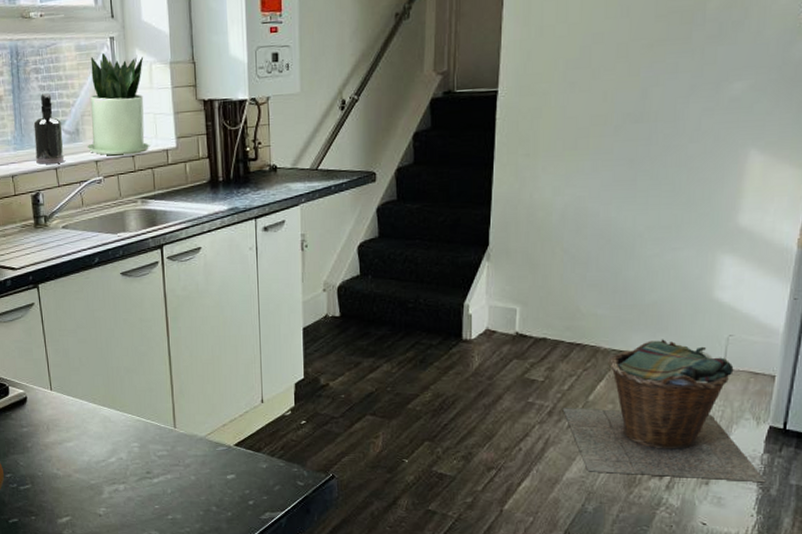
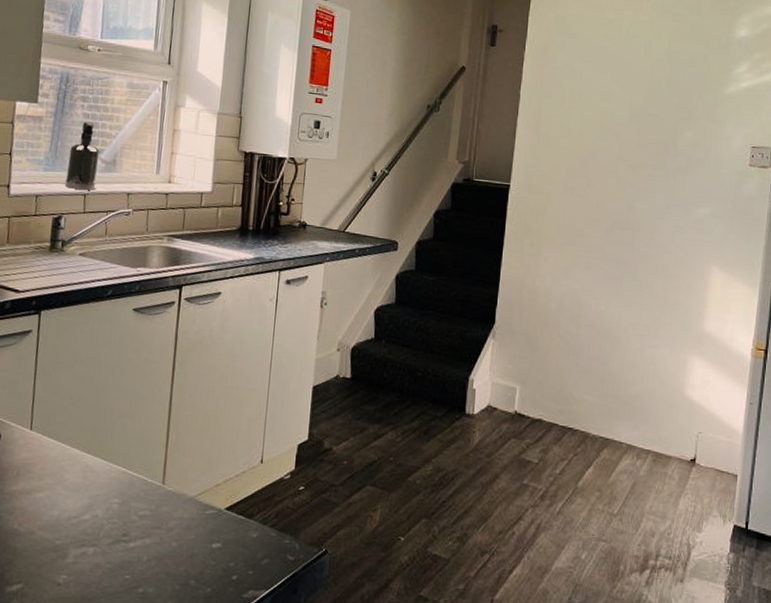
planter: present [86,53,150,156] -> none [121,93,193,193]
laundry basket: present [562,339,766,483] -> none [554,430,733,583]

